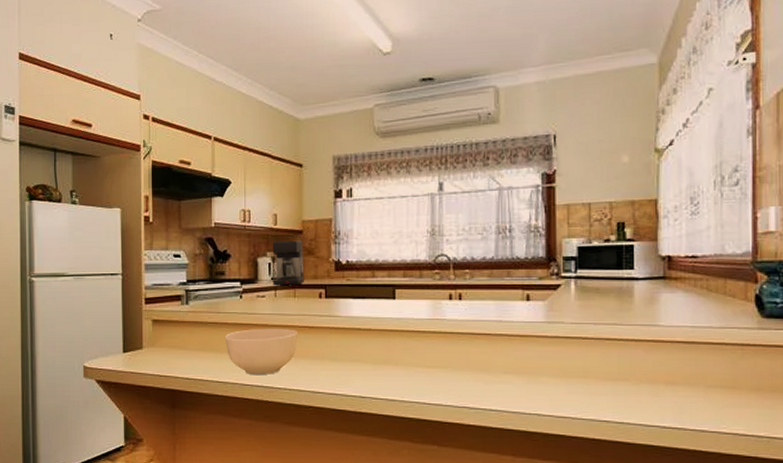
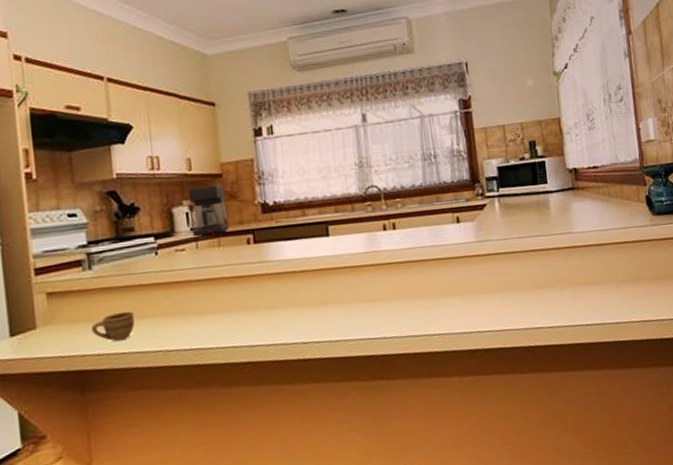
cup: none [184,344,218,369] -> present [91,311,135,341]
bowl: present [224,328,299,376] -> none [140,281,228,339]

